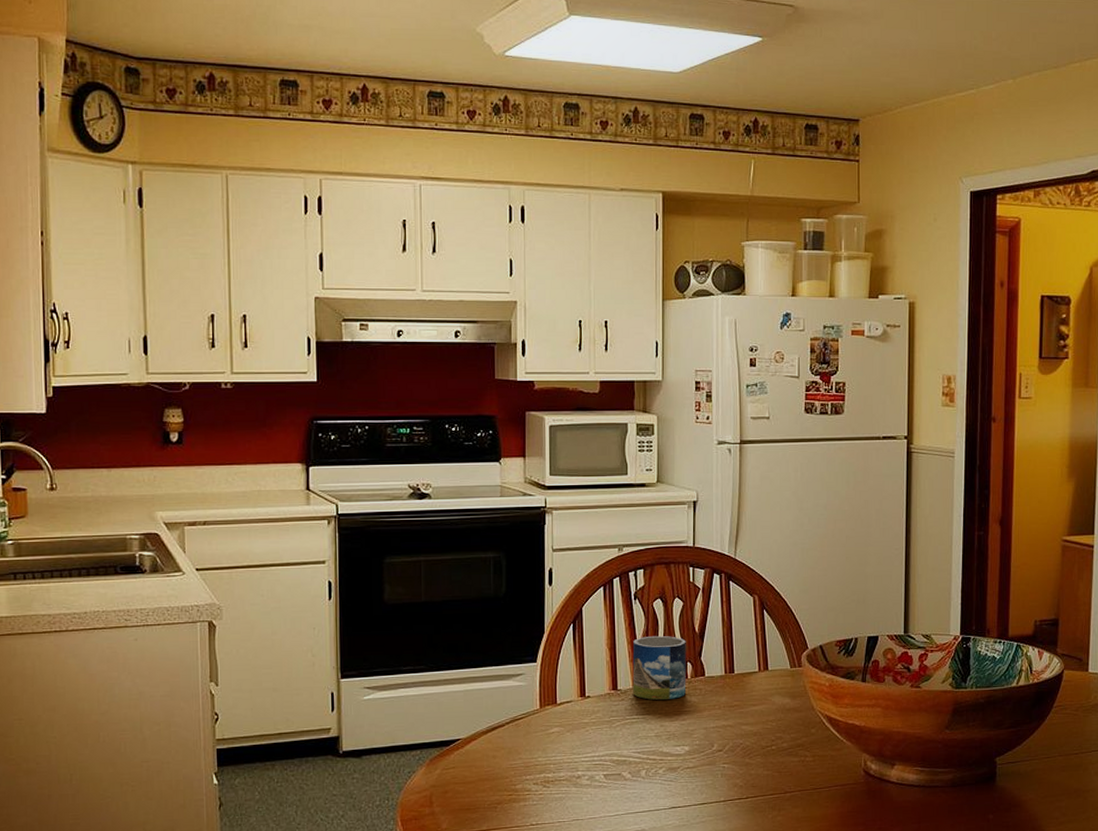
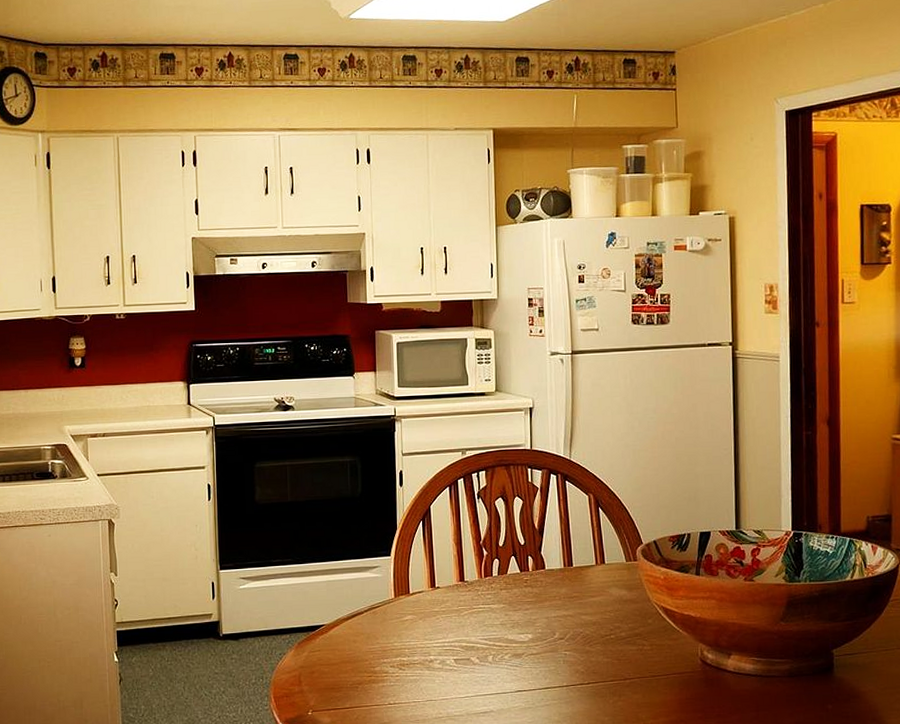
mug: present [632,636,687,700] -> none [477,532,528,591]

